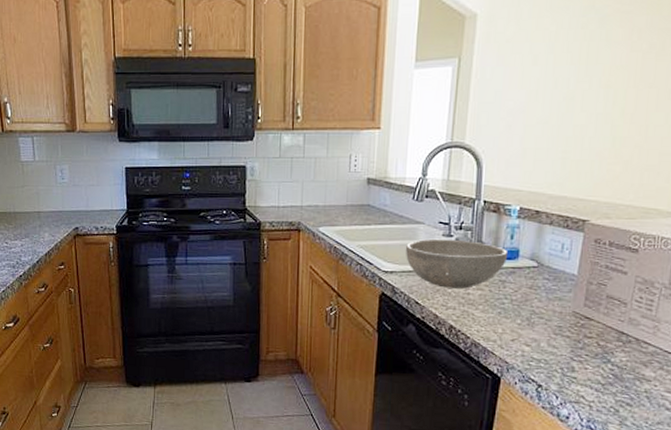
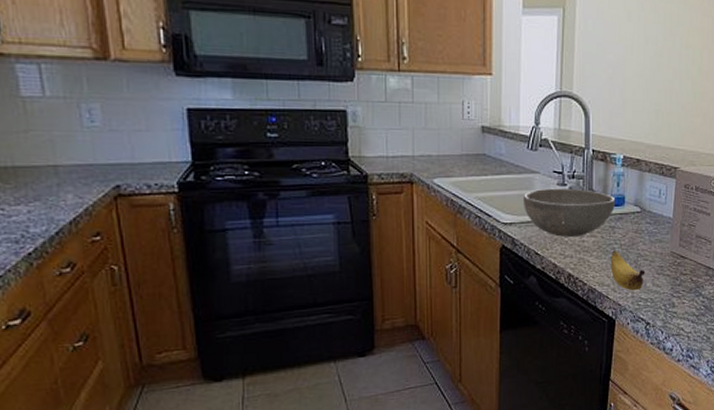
banana: none [498,305,540,350] -> present [610,250,646,291]

